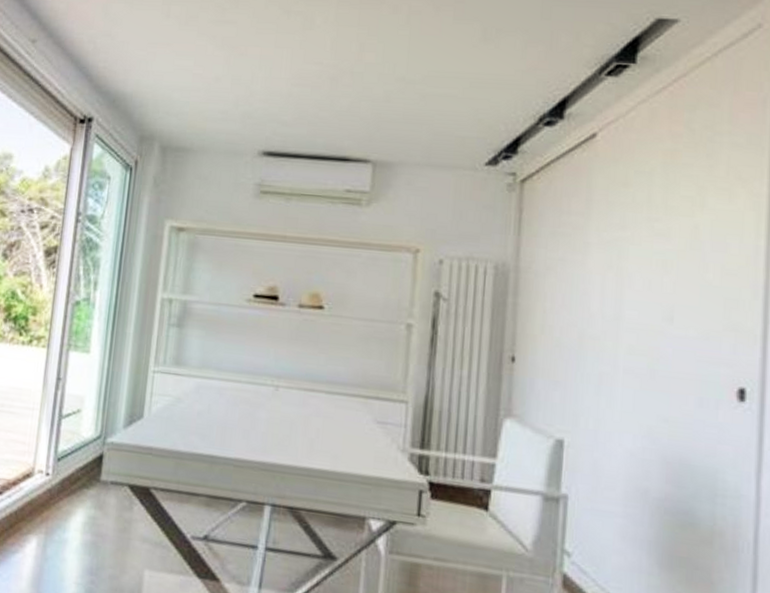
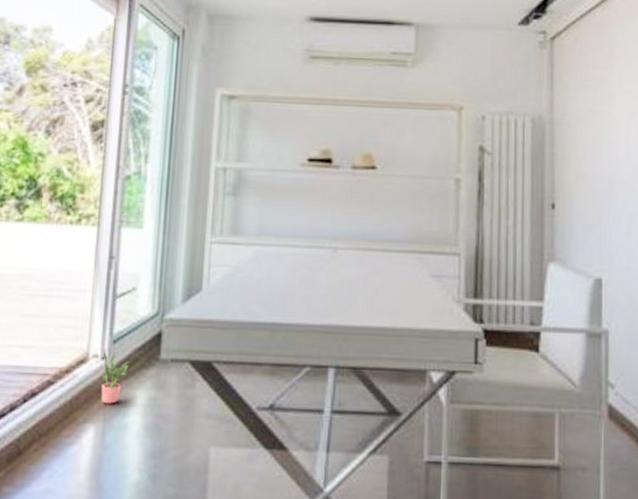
potted plant: none [44,467,72,519] -> present [101,351,130,404]

